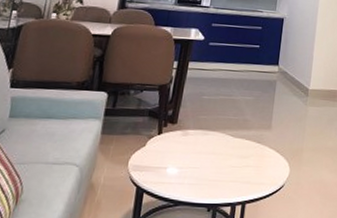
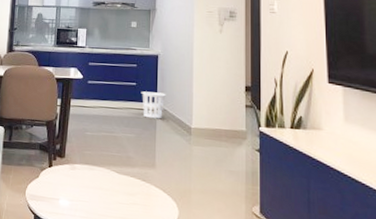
waste basket: none [263,54,288,82] -> present [141,91,166,119]

